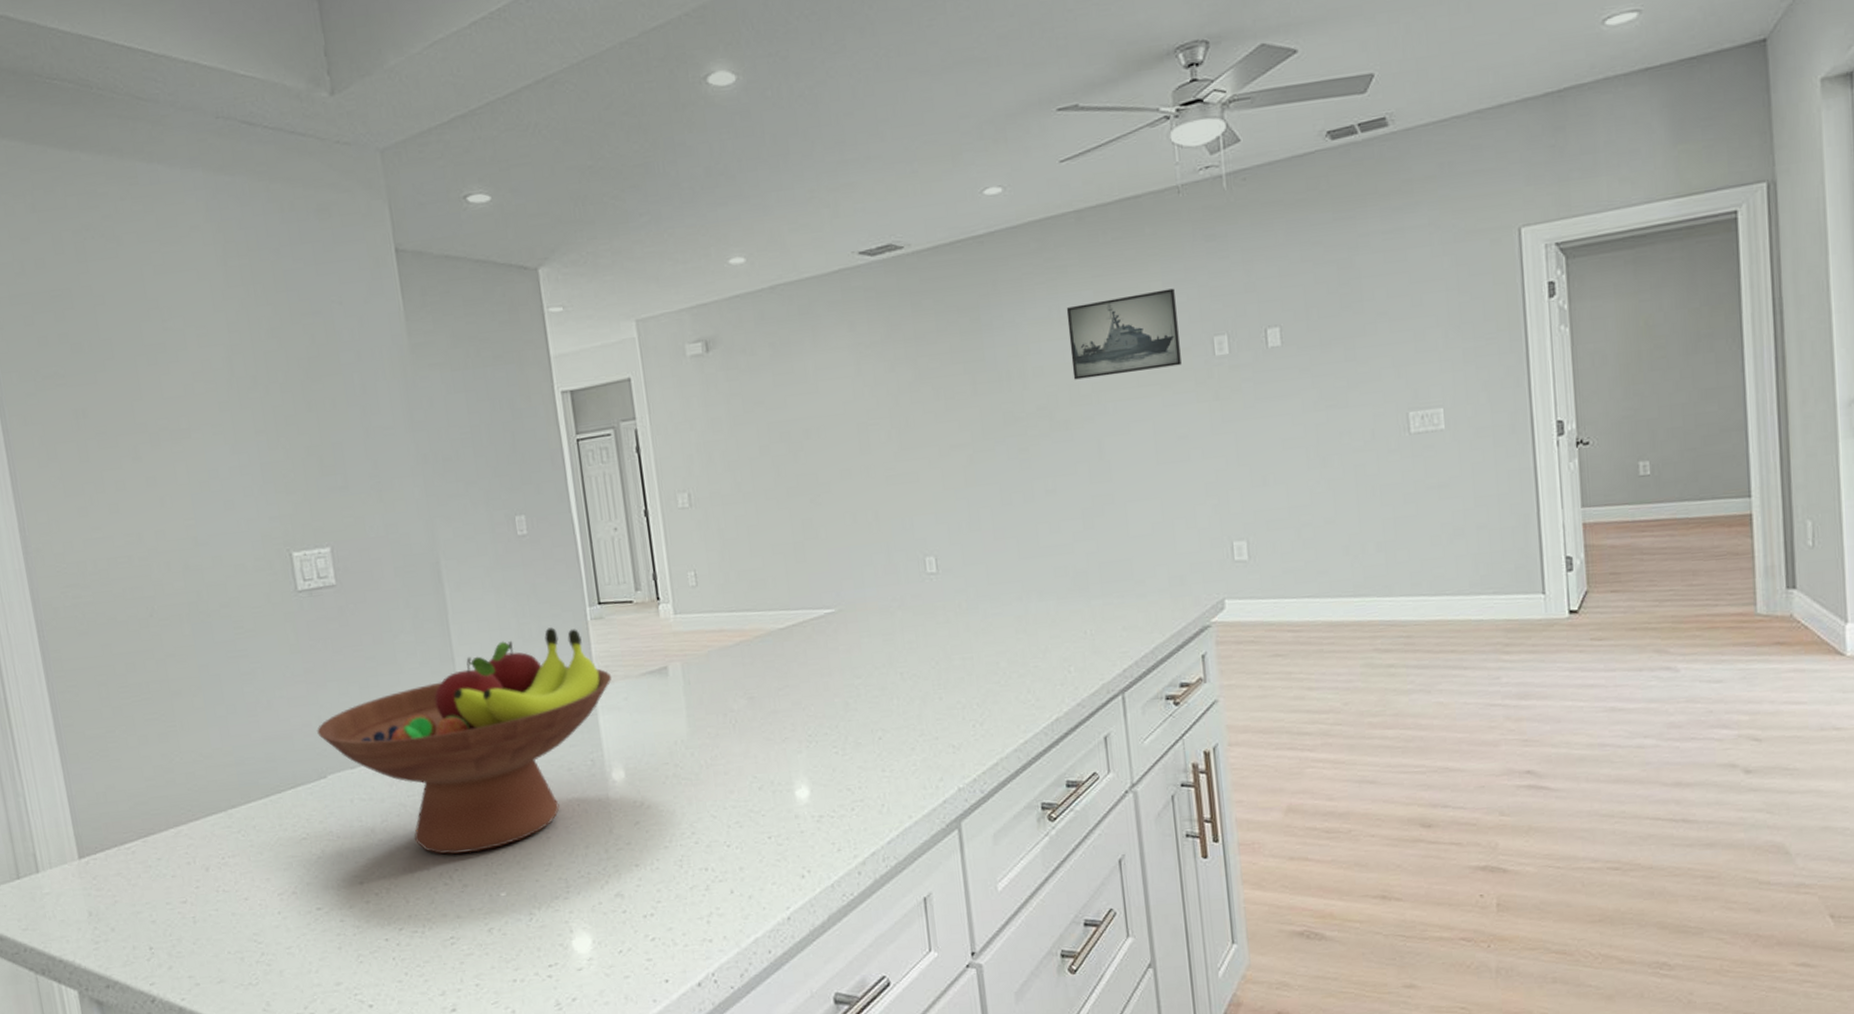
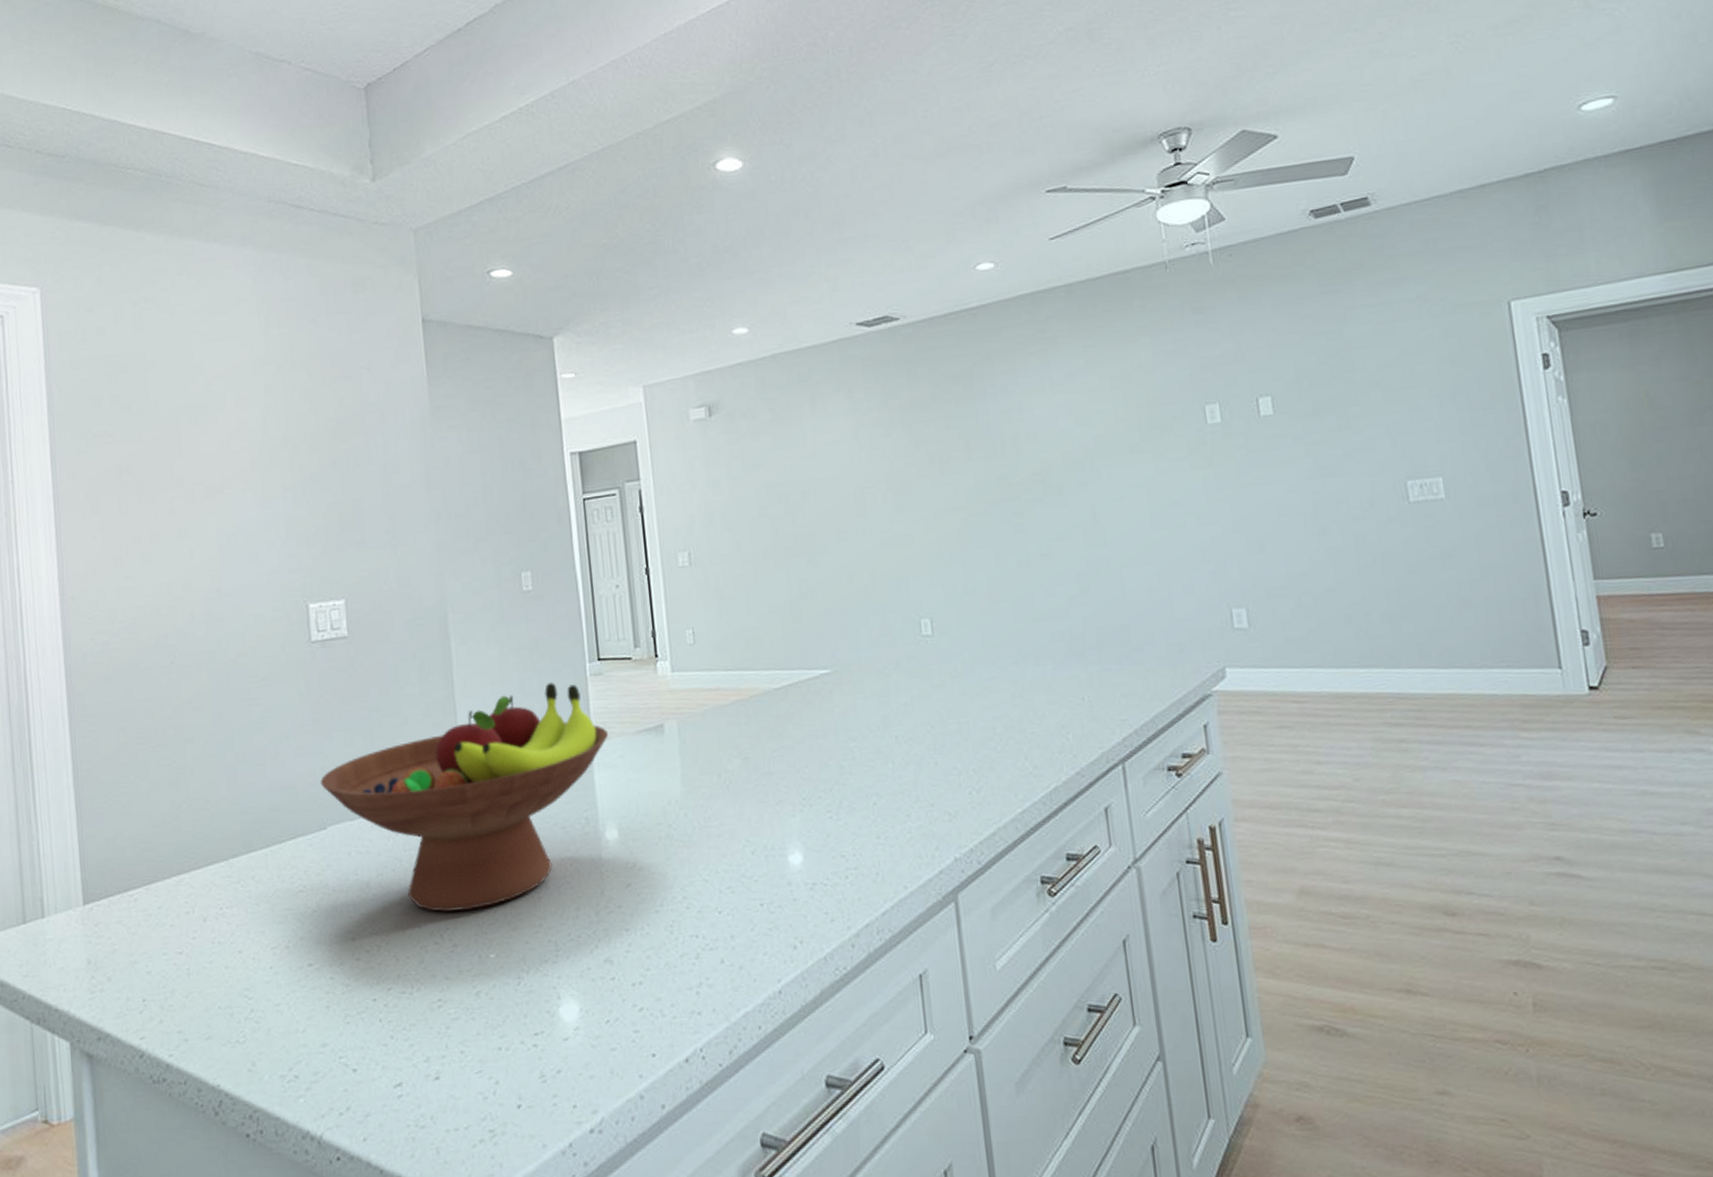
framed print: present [1066,288,1182,380] -> none [1058,358,1174,446]

